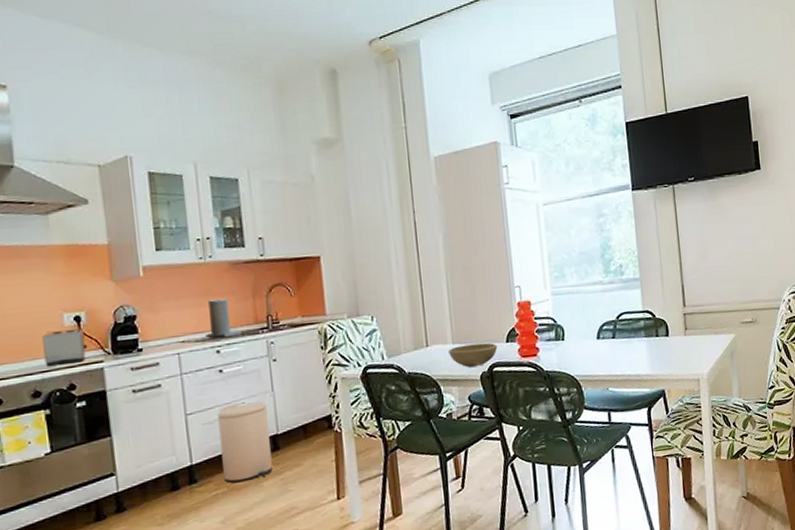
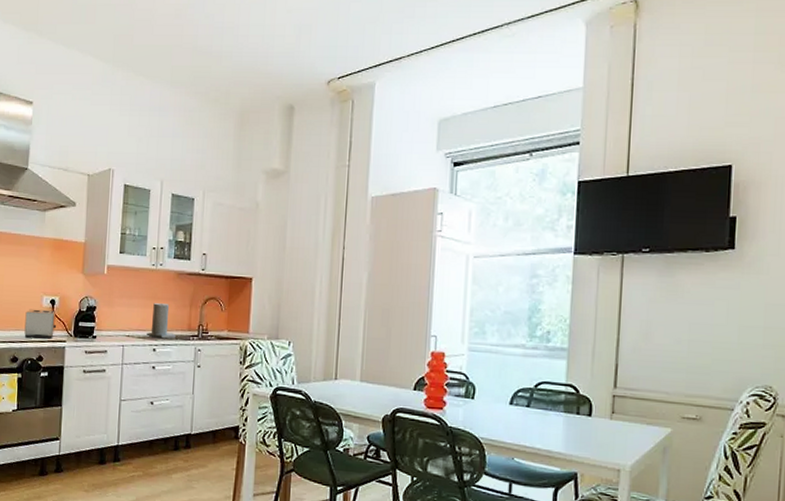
pedal bin: present [217,402,273,483] -> none [141,399,186,470]
bowl: present [448,342,498,368] -> none [355,384,405,409]

